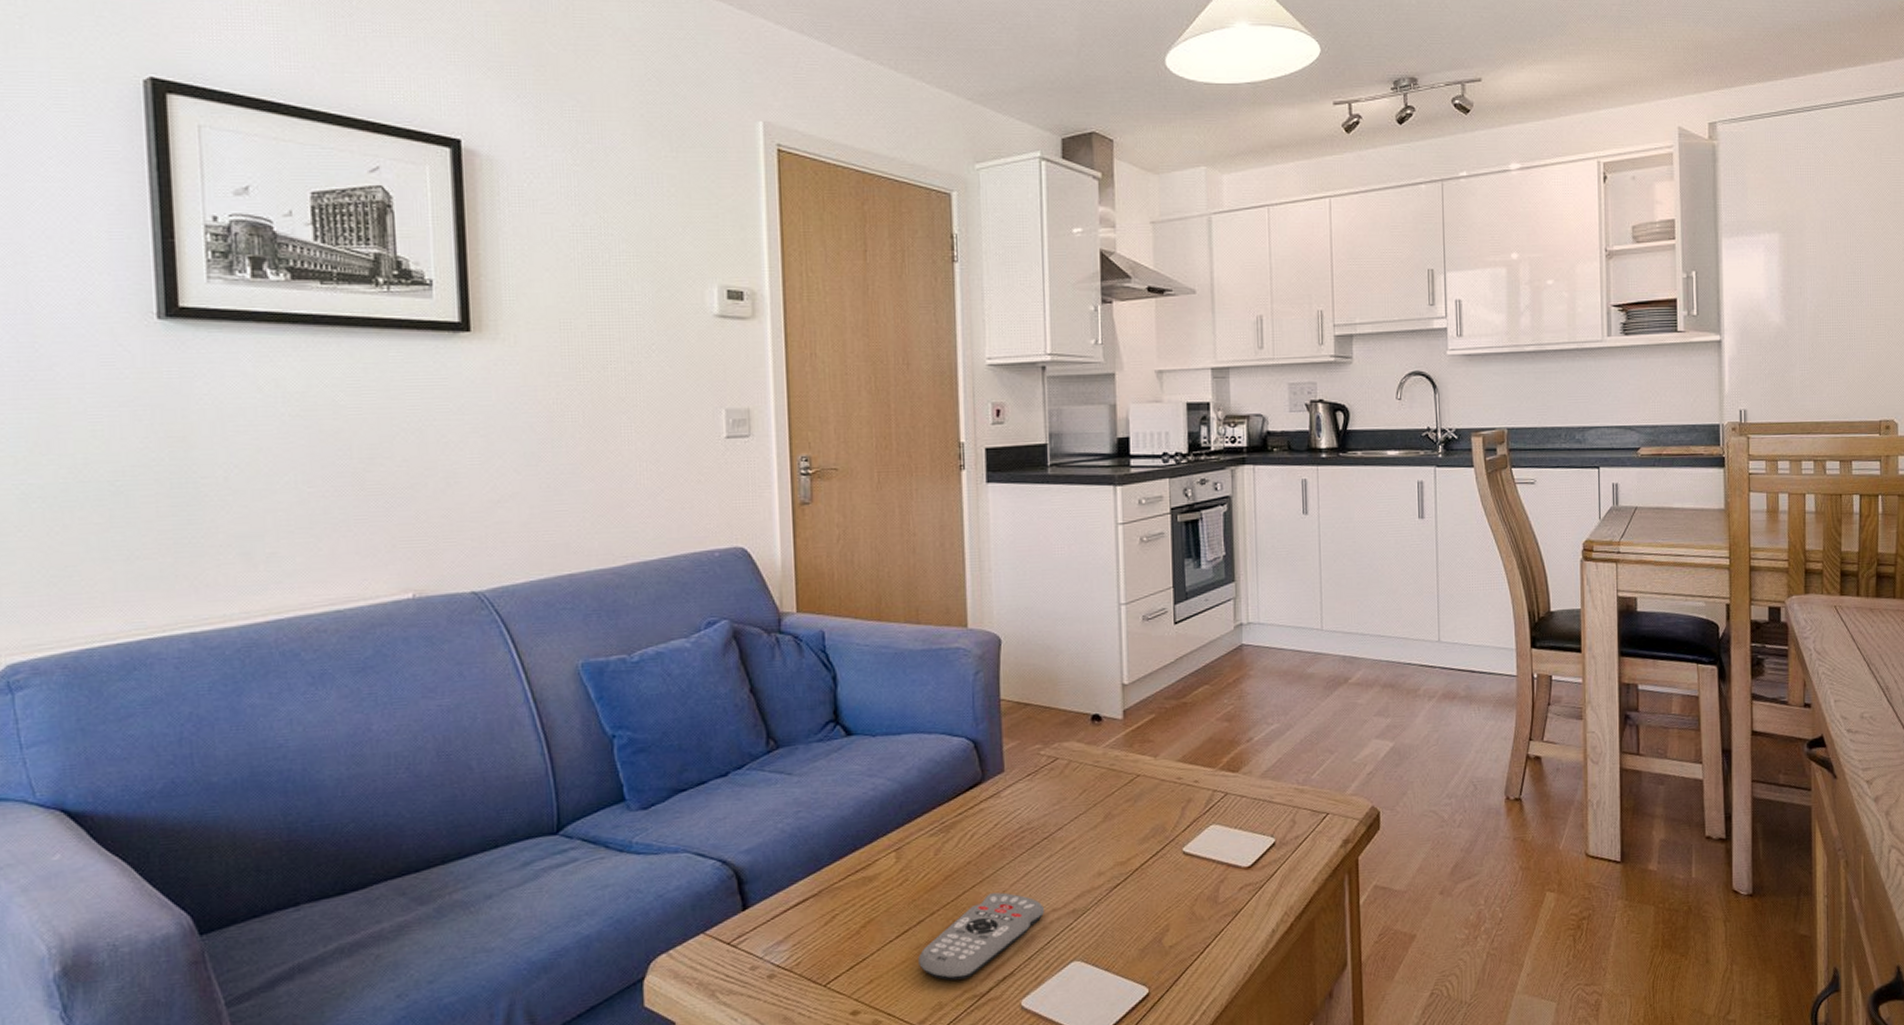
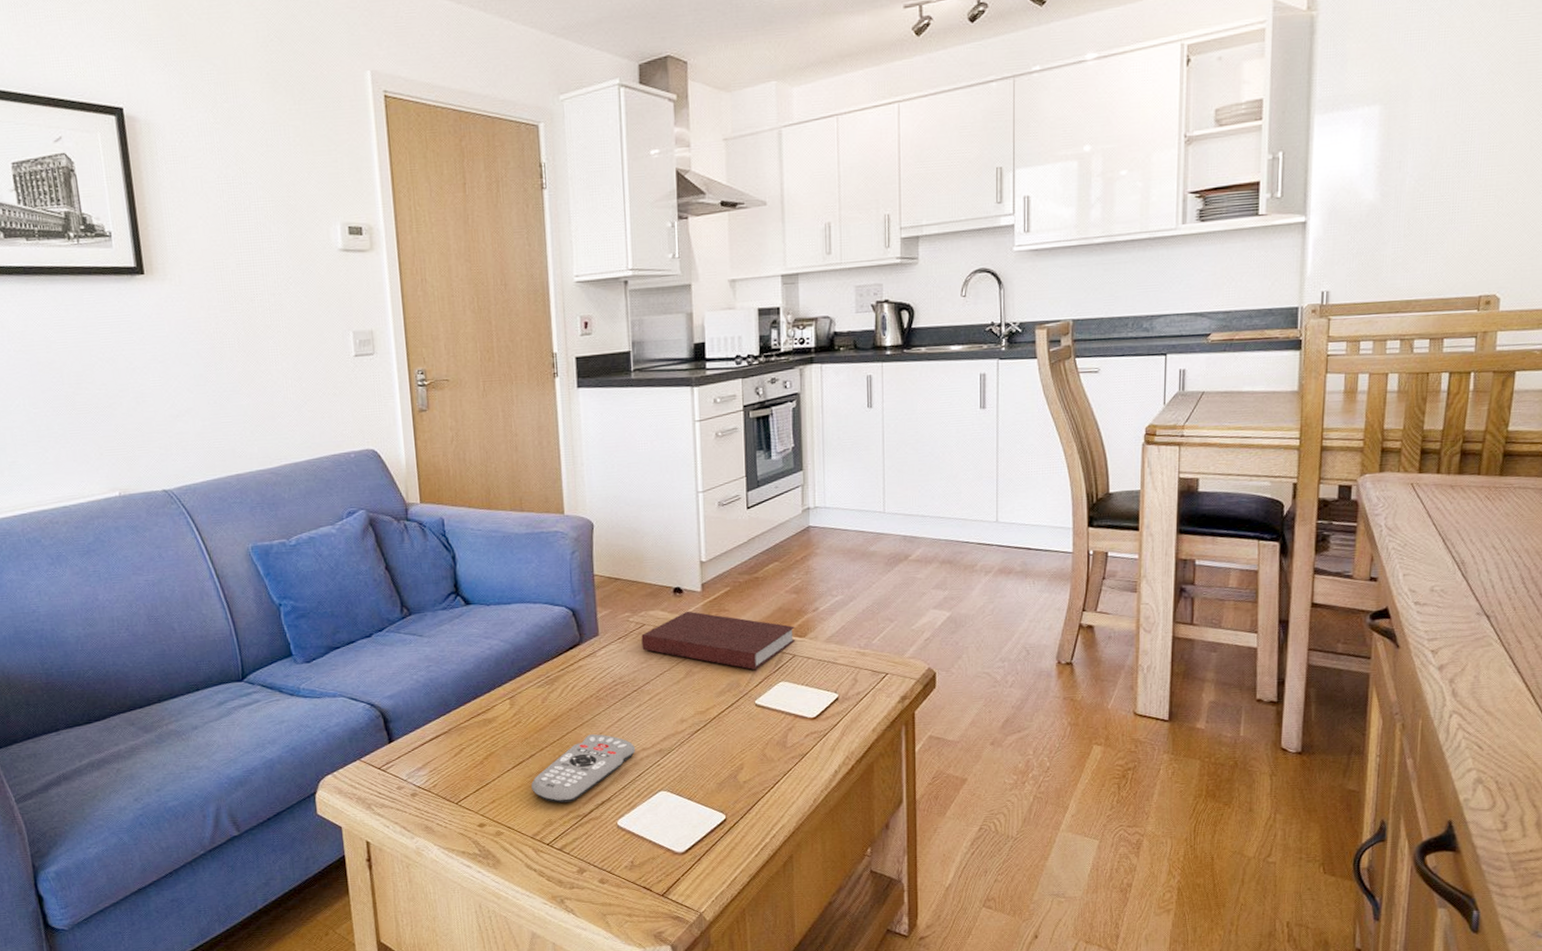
notebook: none [1053,742,1228,811] -> present [641,611,796,670]

